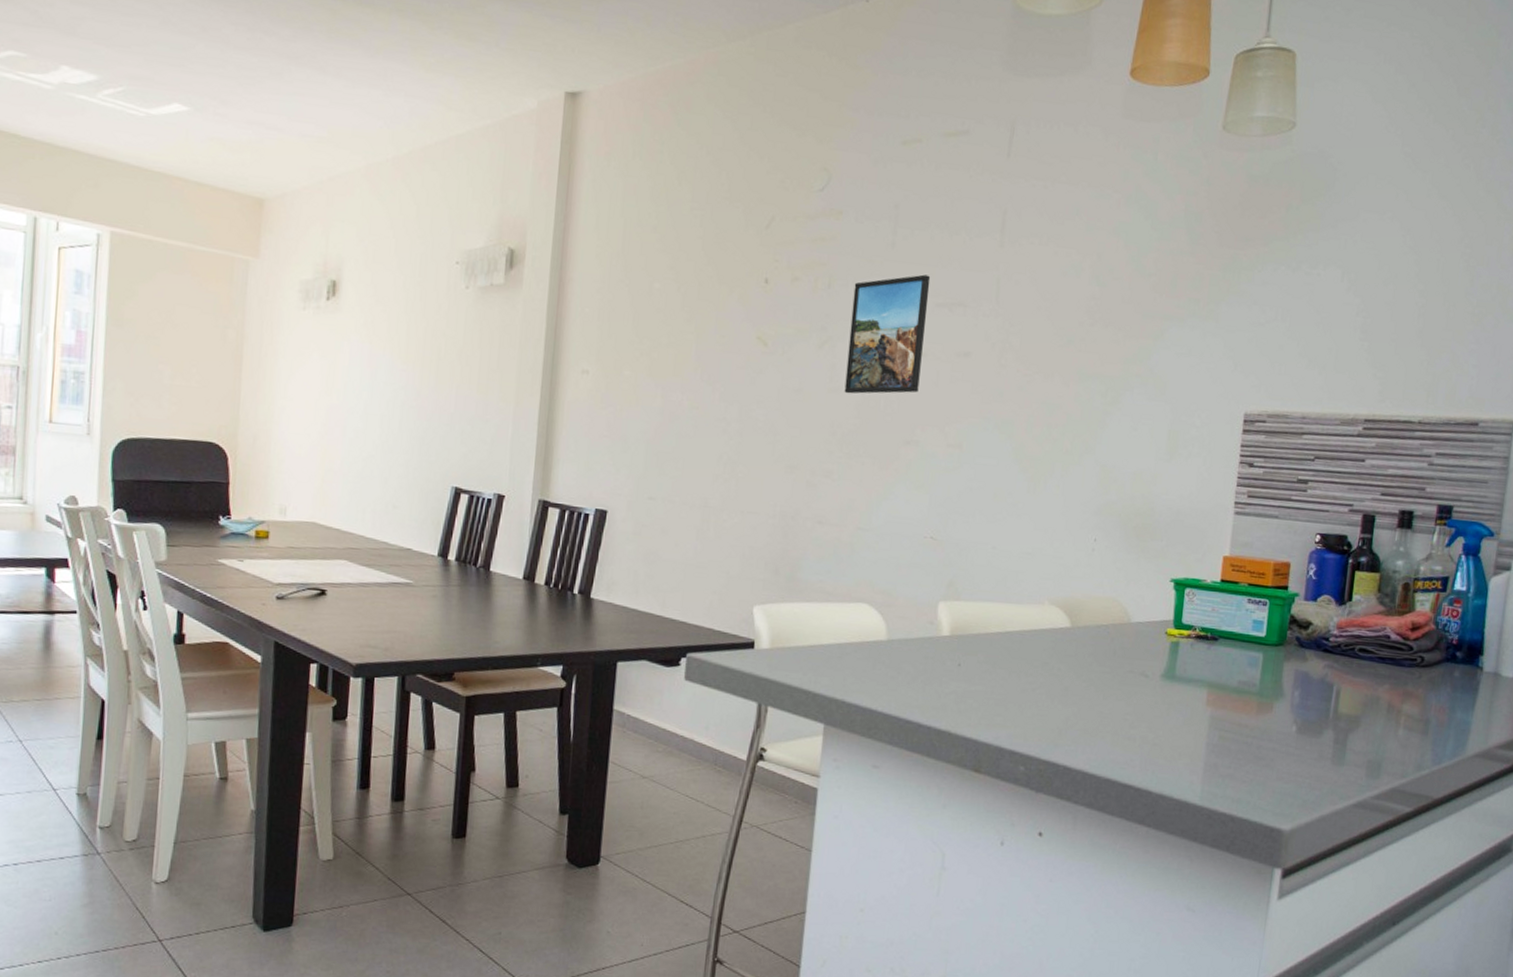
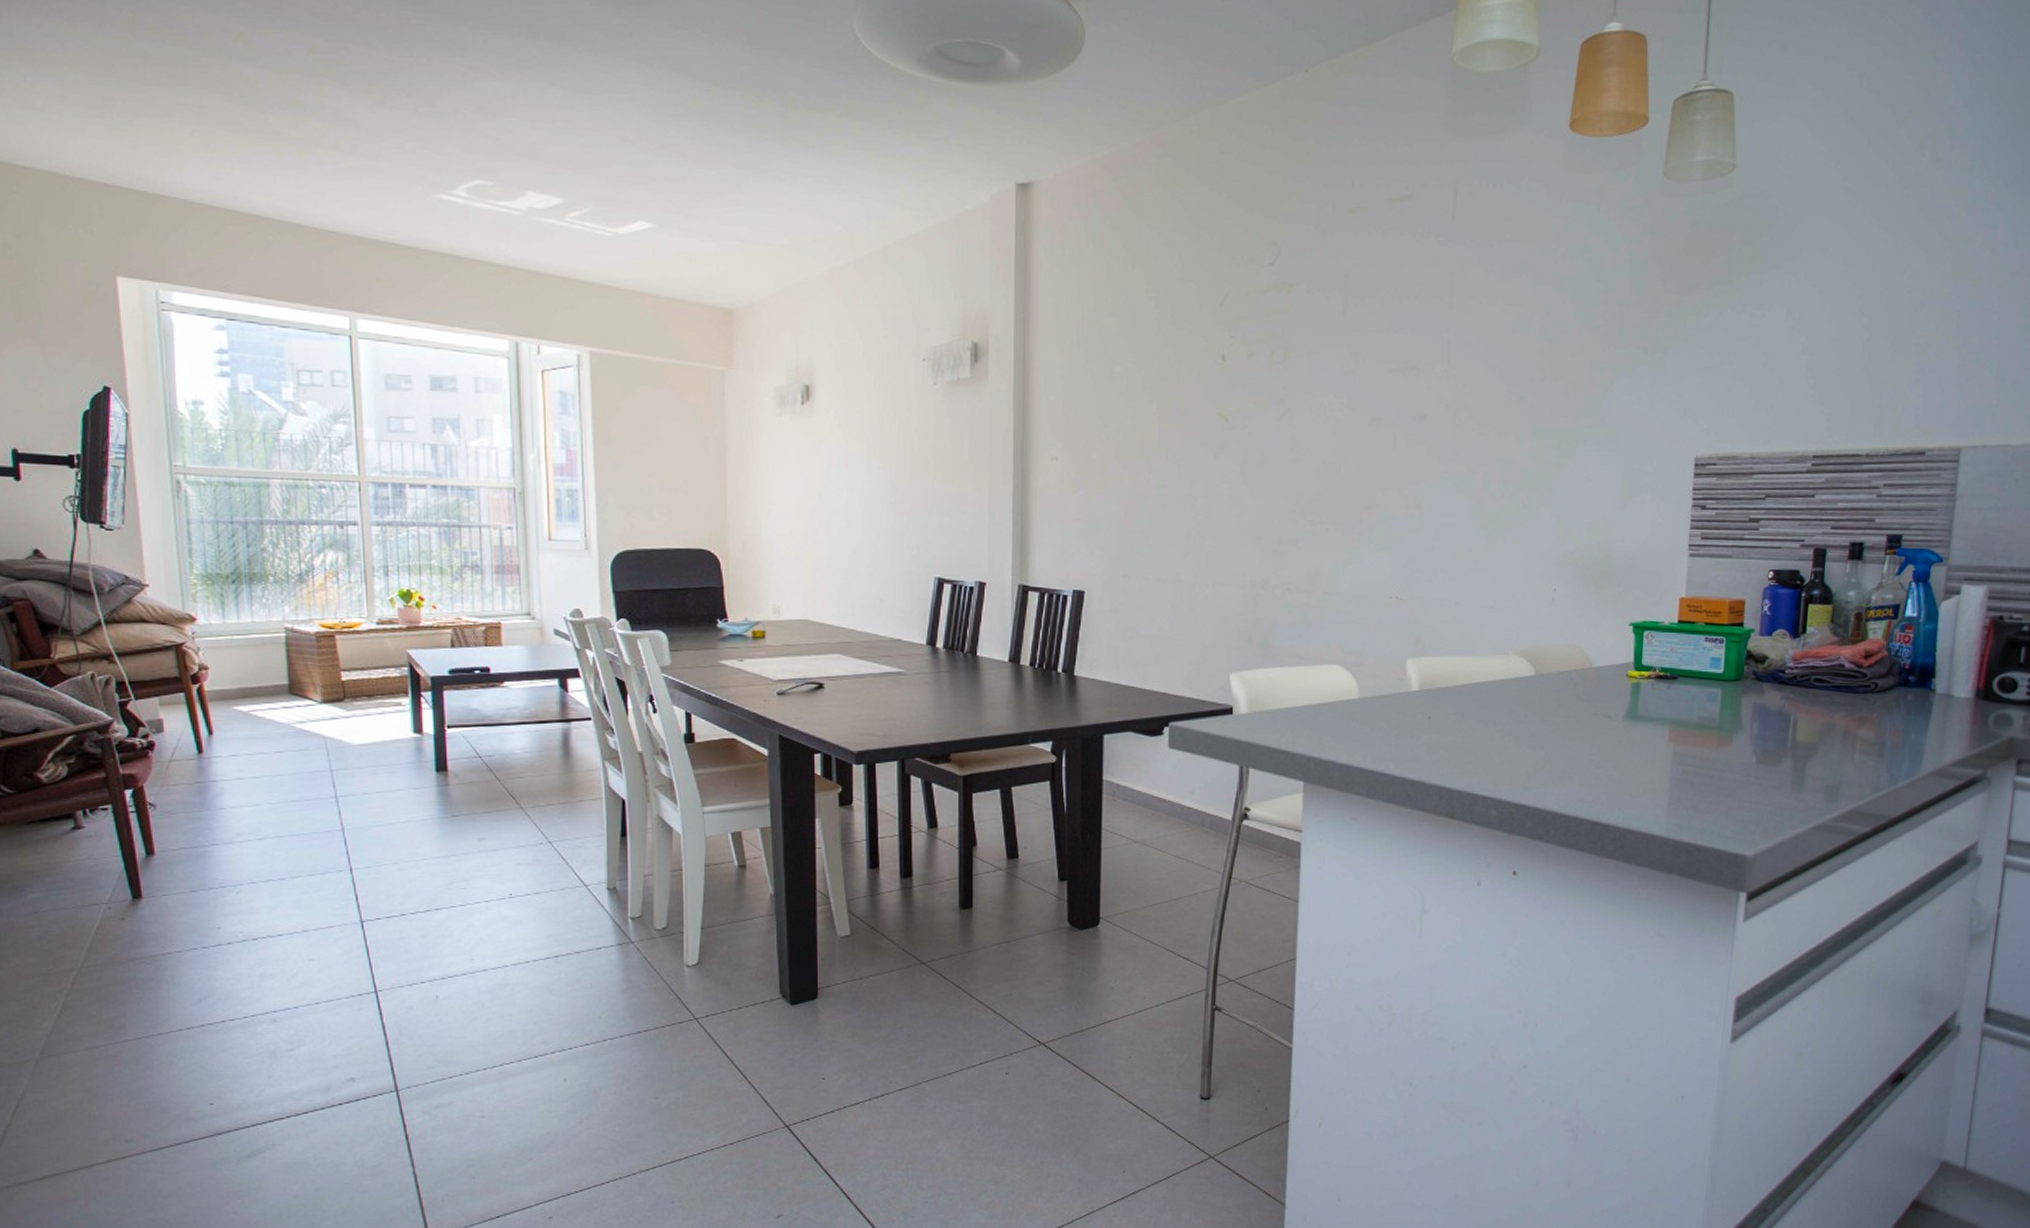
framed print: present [844,274,931,394] -> none [1305,341,1383,463]

